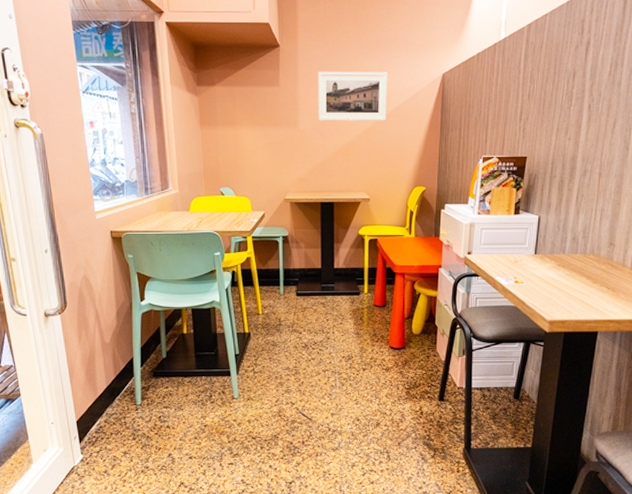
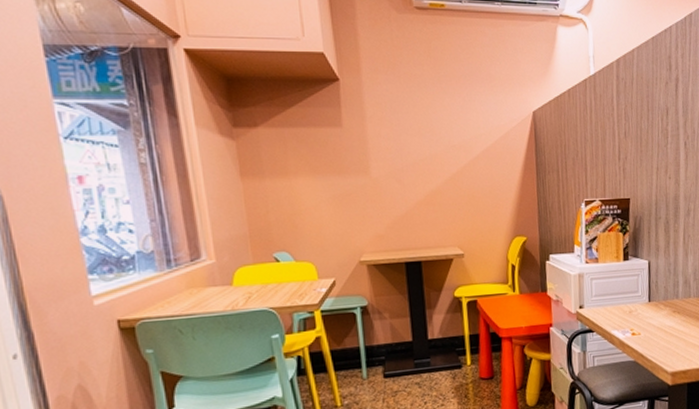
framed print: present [318,71,388,121] -> none [389,109,475,167]

